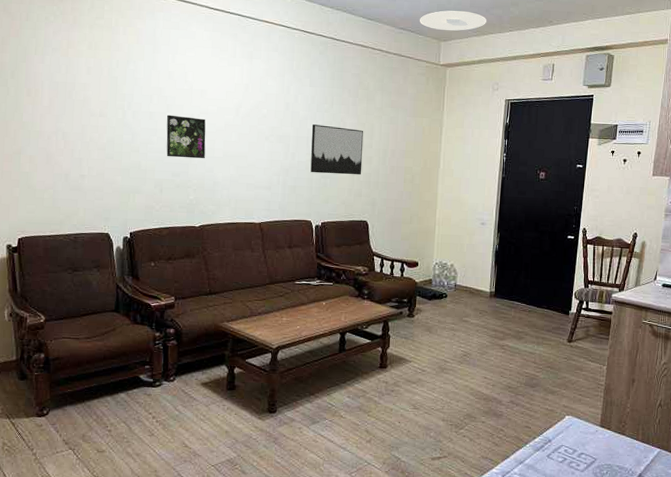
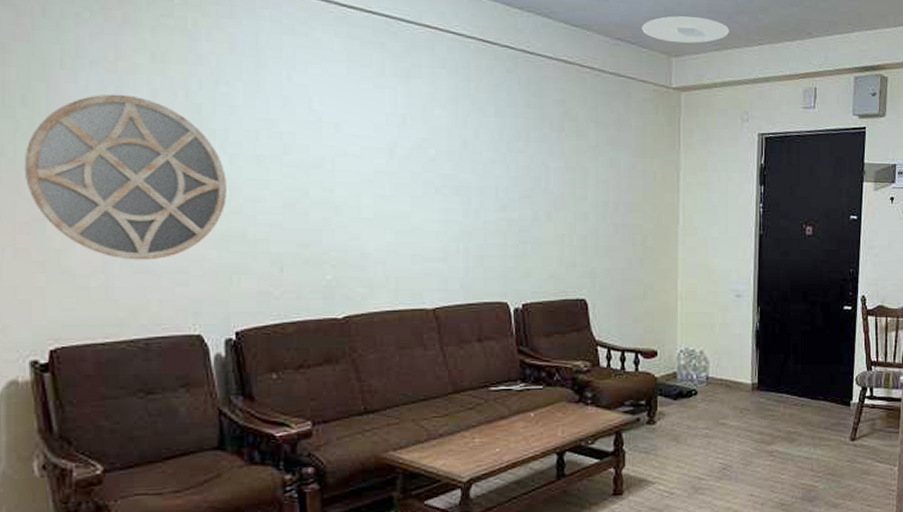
home mirror: none [10,70,130,182] -> present [24,94,226,260]
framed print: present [166,114,206,159] -> none [283,158,346,221]
wall art: present [310,124,364,175] -> none [501,170,575,238]

